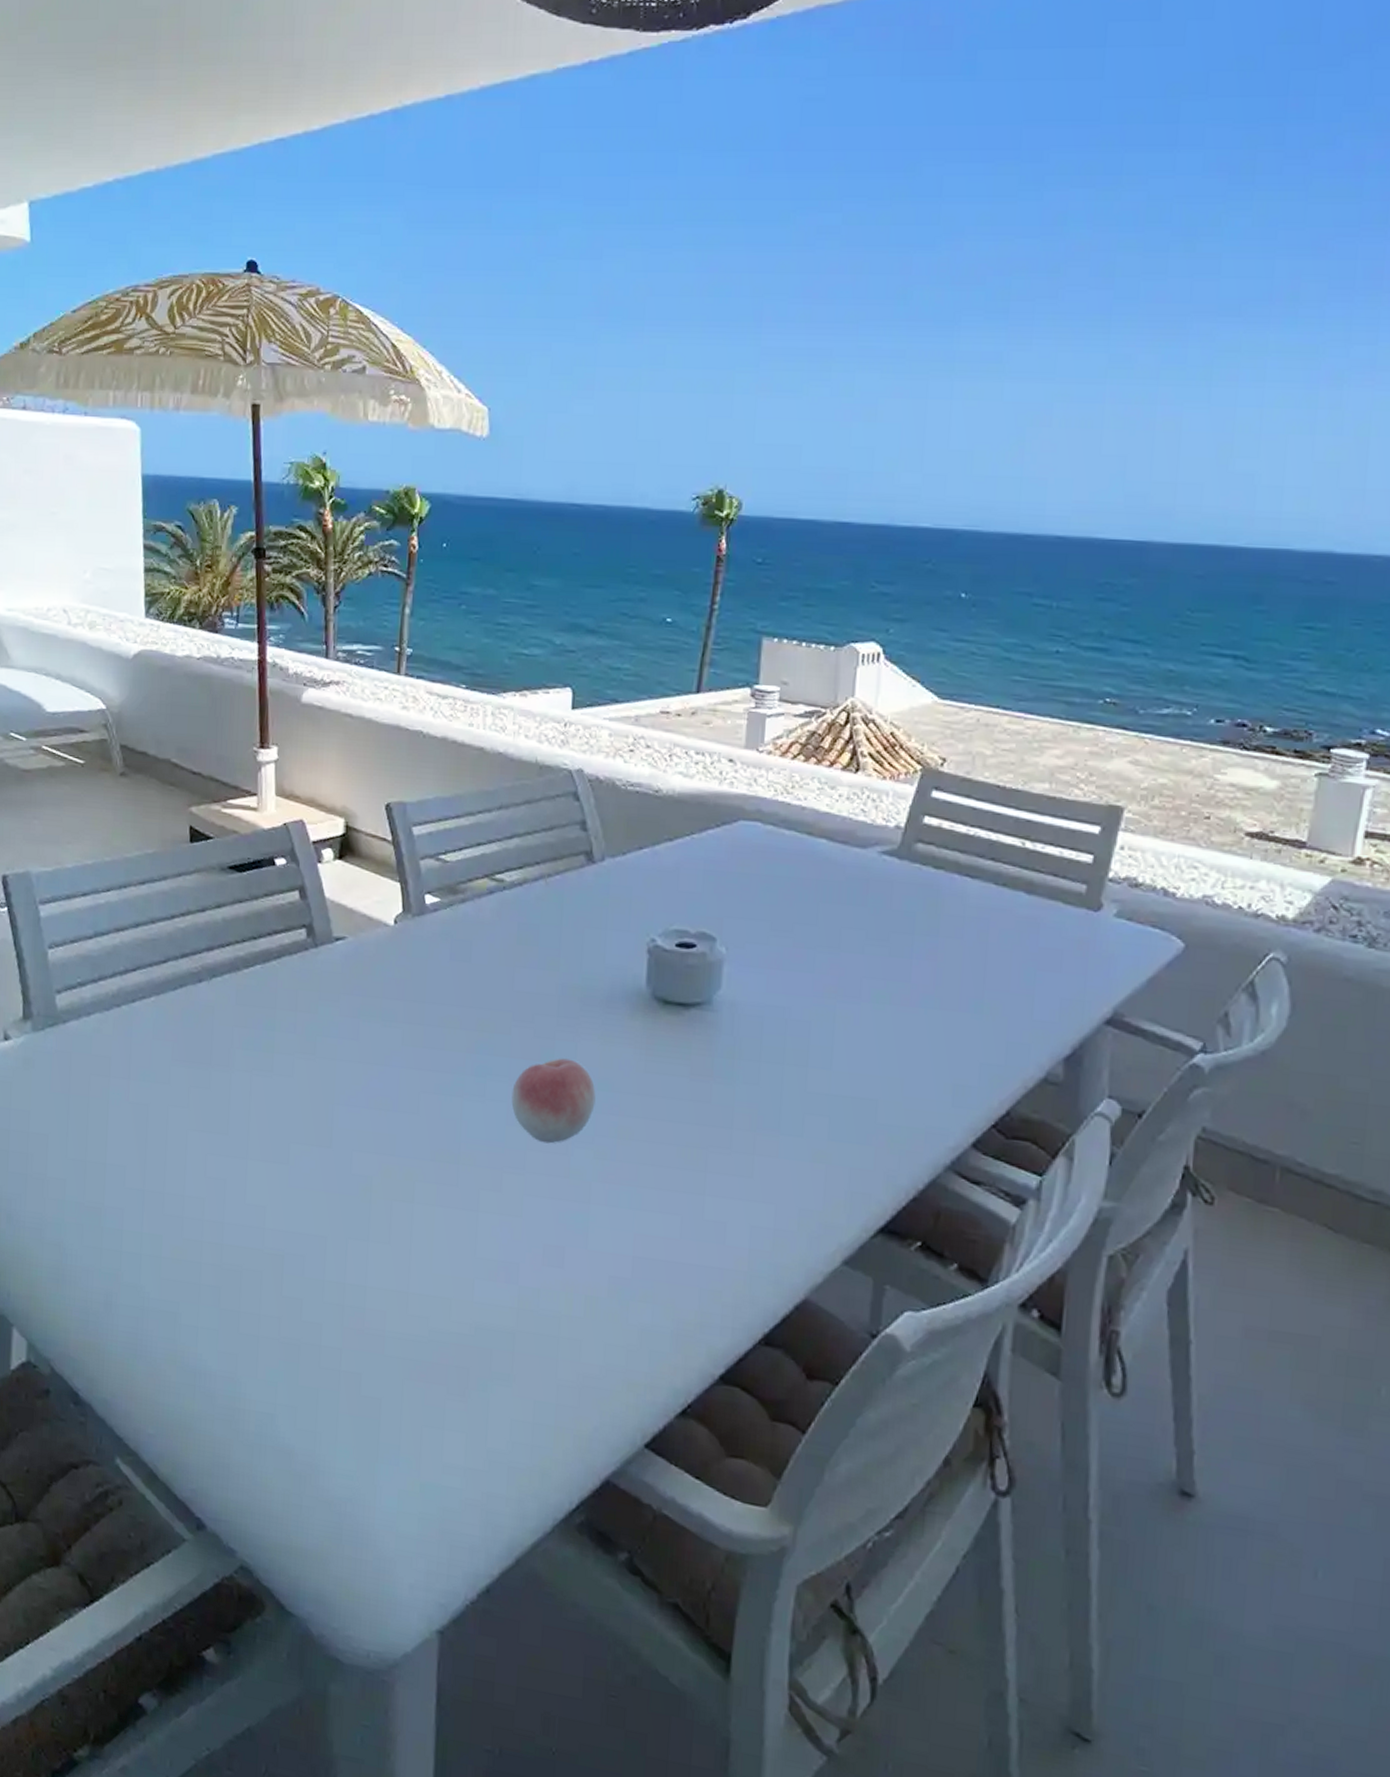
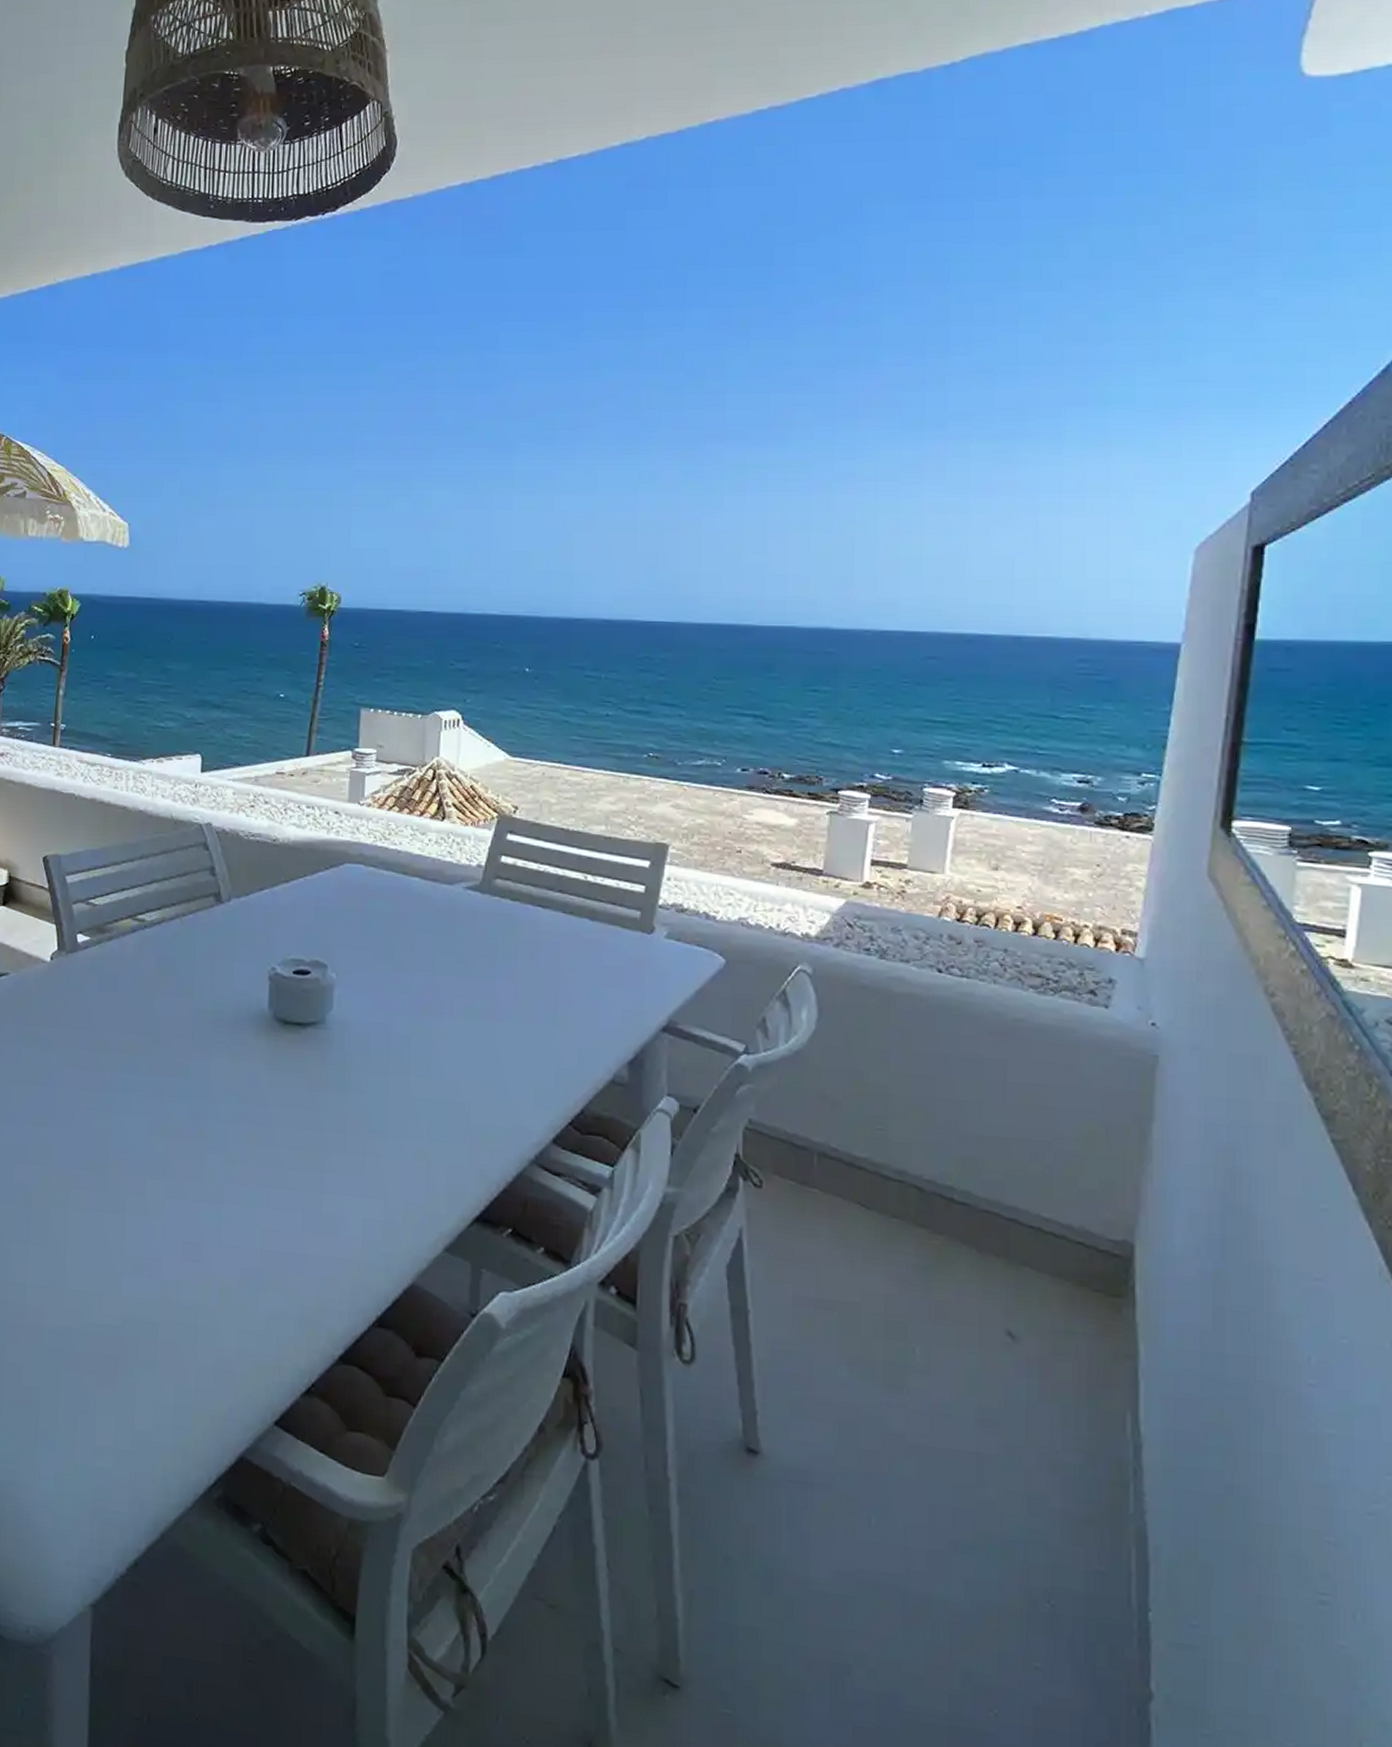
fruit: present [511,1058,596,1144] -> none [153,1074,226,1151]

